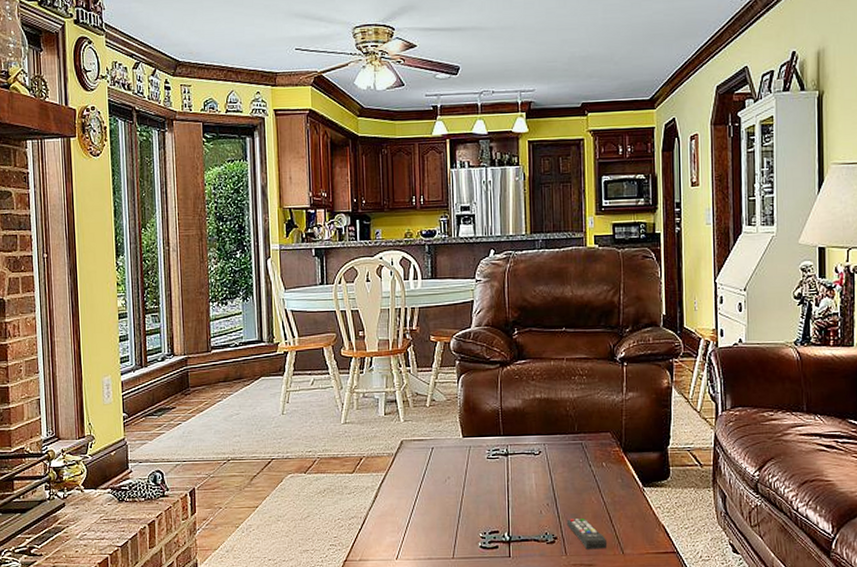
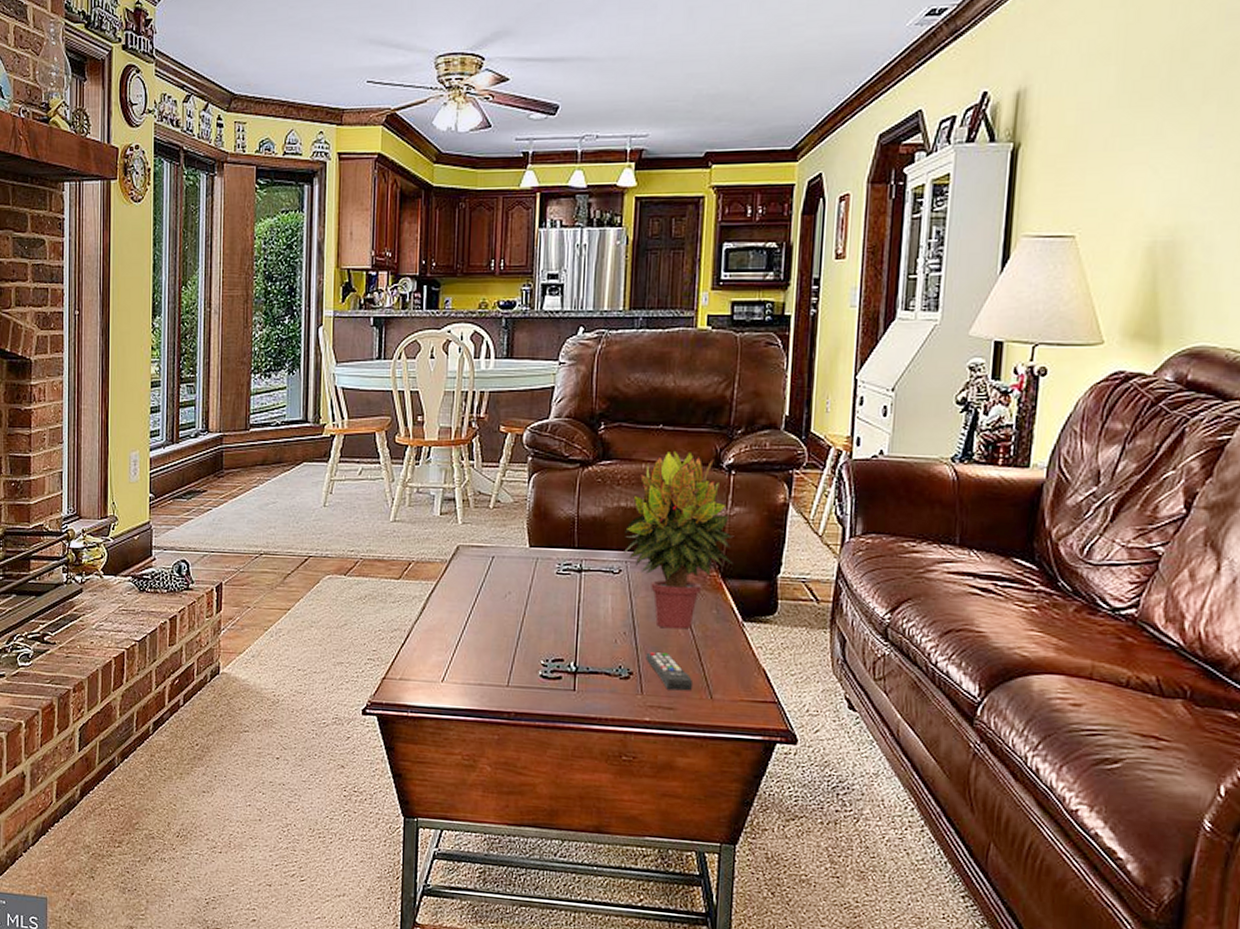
potted plant: none [541,348,632,498] -> present [622,450,735,630]

